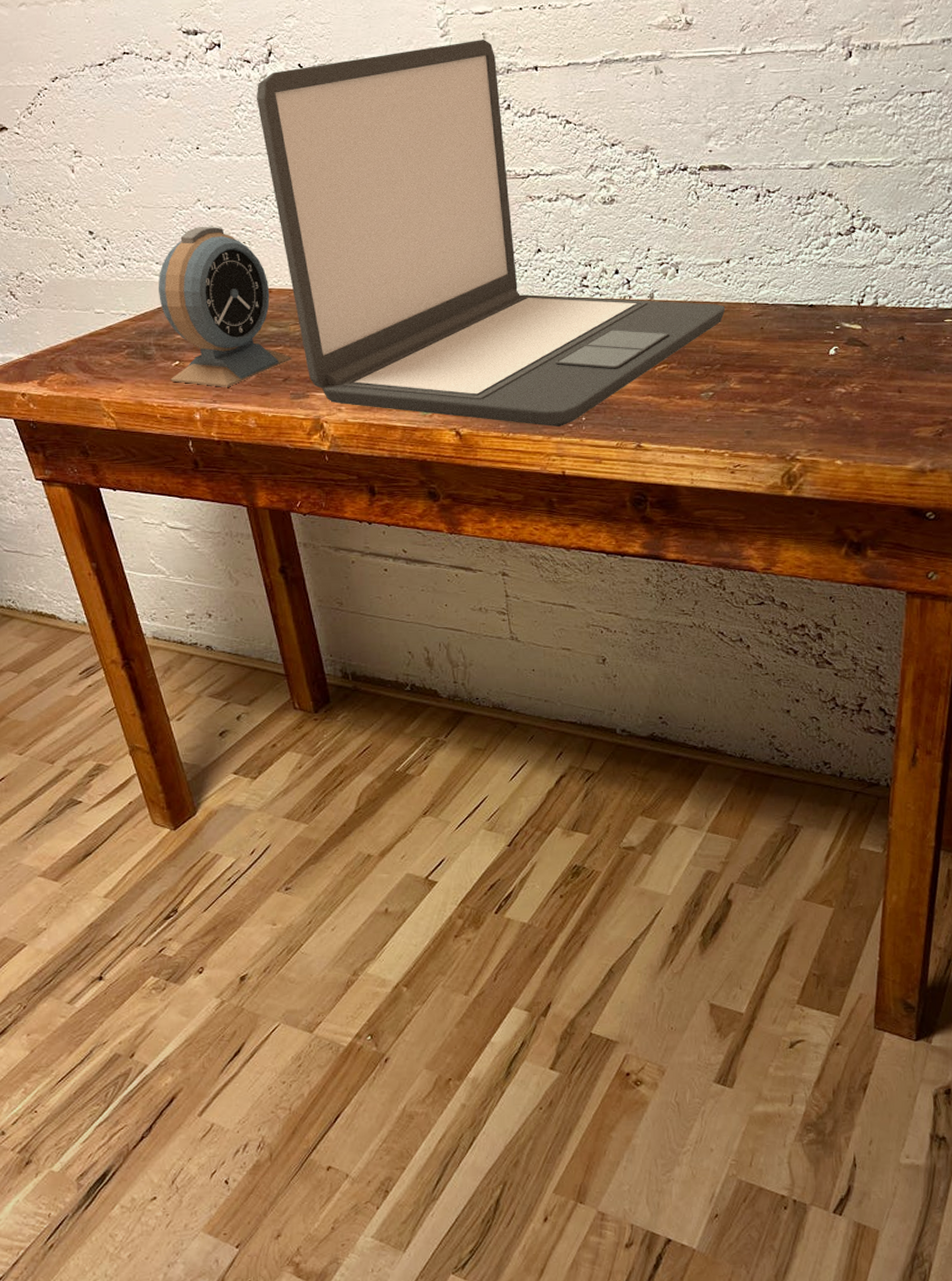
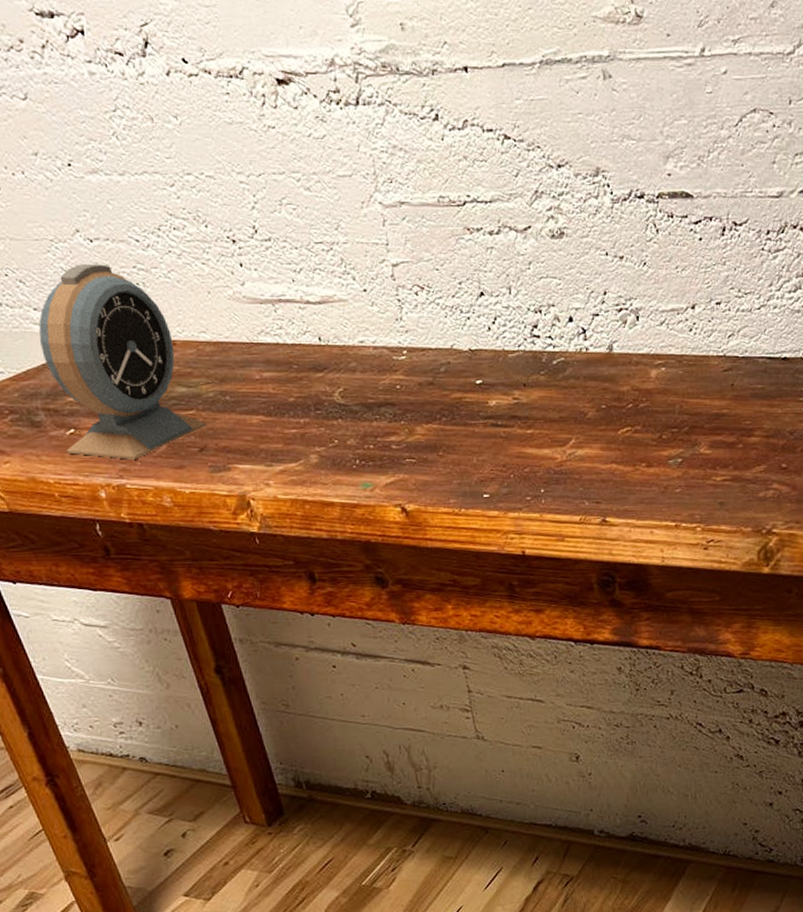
laptop: present [256,40,726,426] -> none [134,31,692,500]

